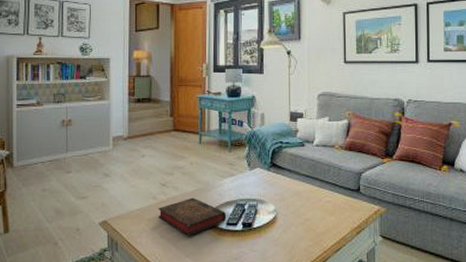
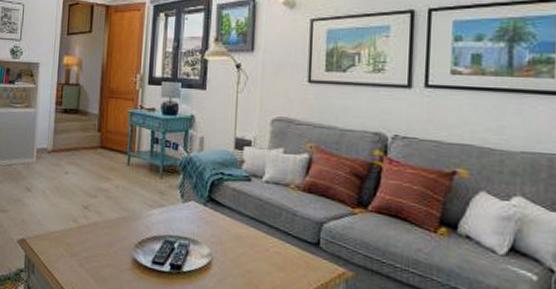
book: present [158,197,227,236] -> none [78,226,153,269]

